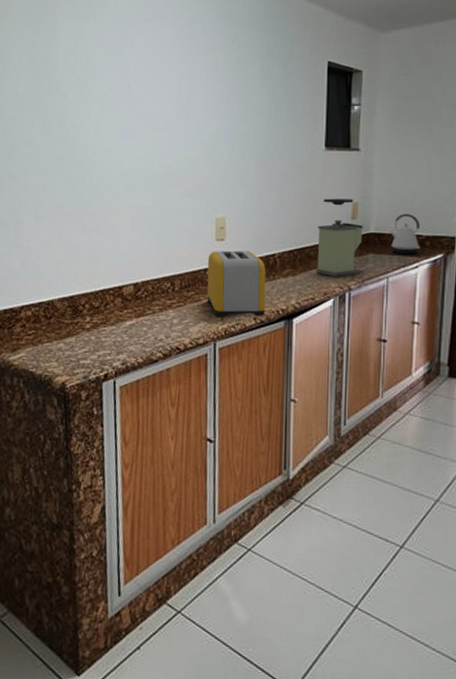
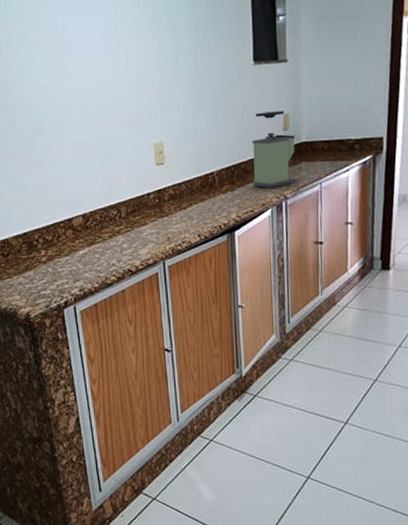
toaster: present [207,250,266,318] -> none [150,172,208,238]
kettle: present [390,213,421,255] -> none [320,119,351,160]

